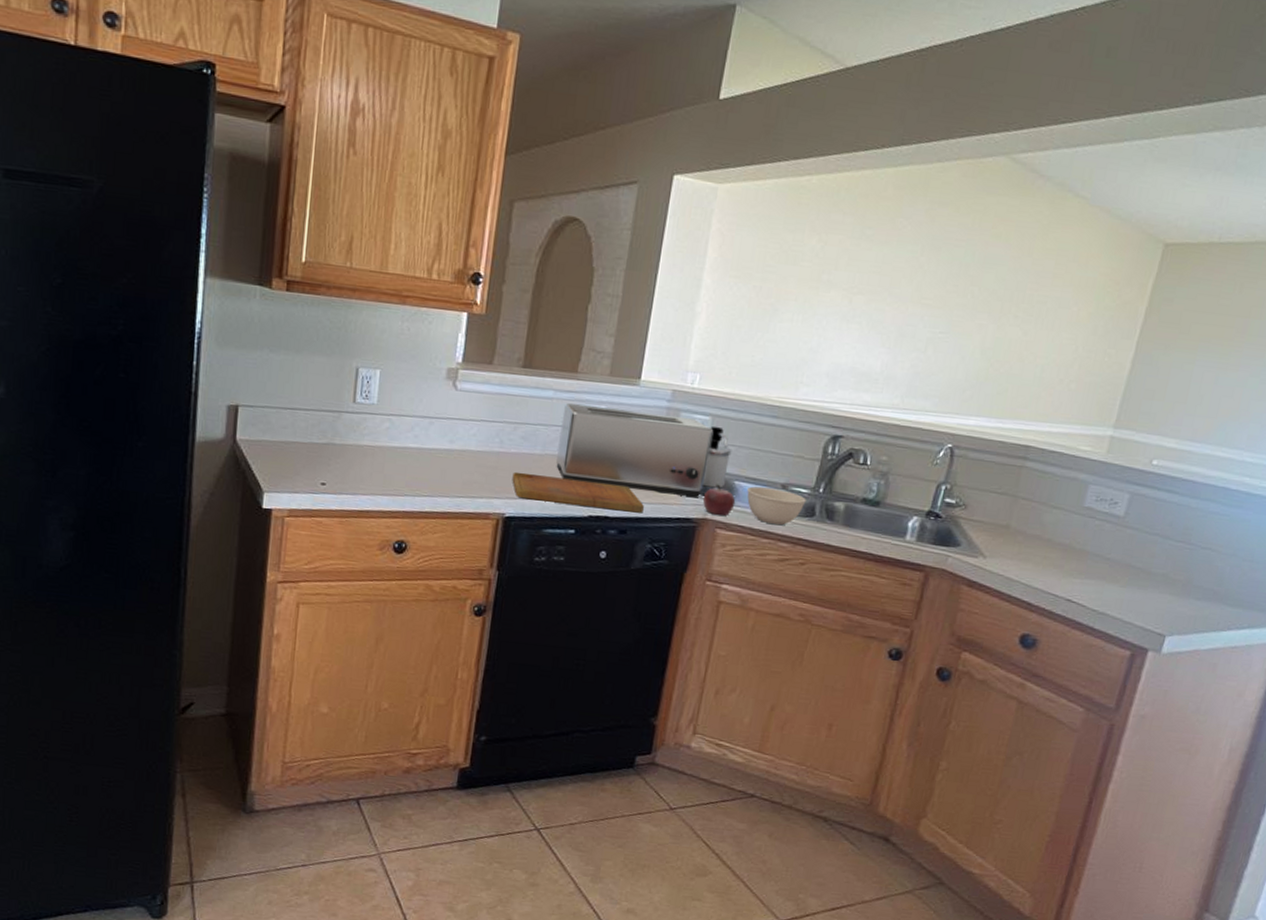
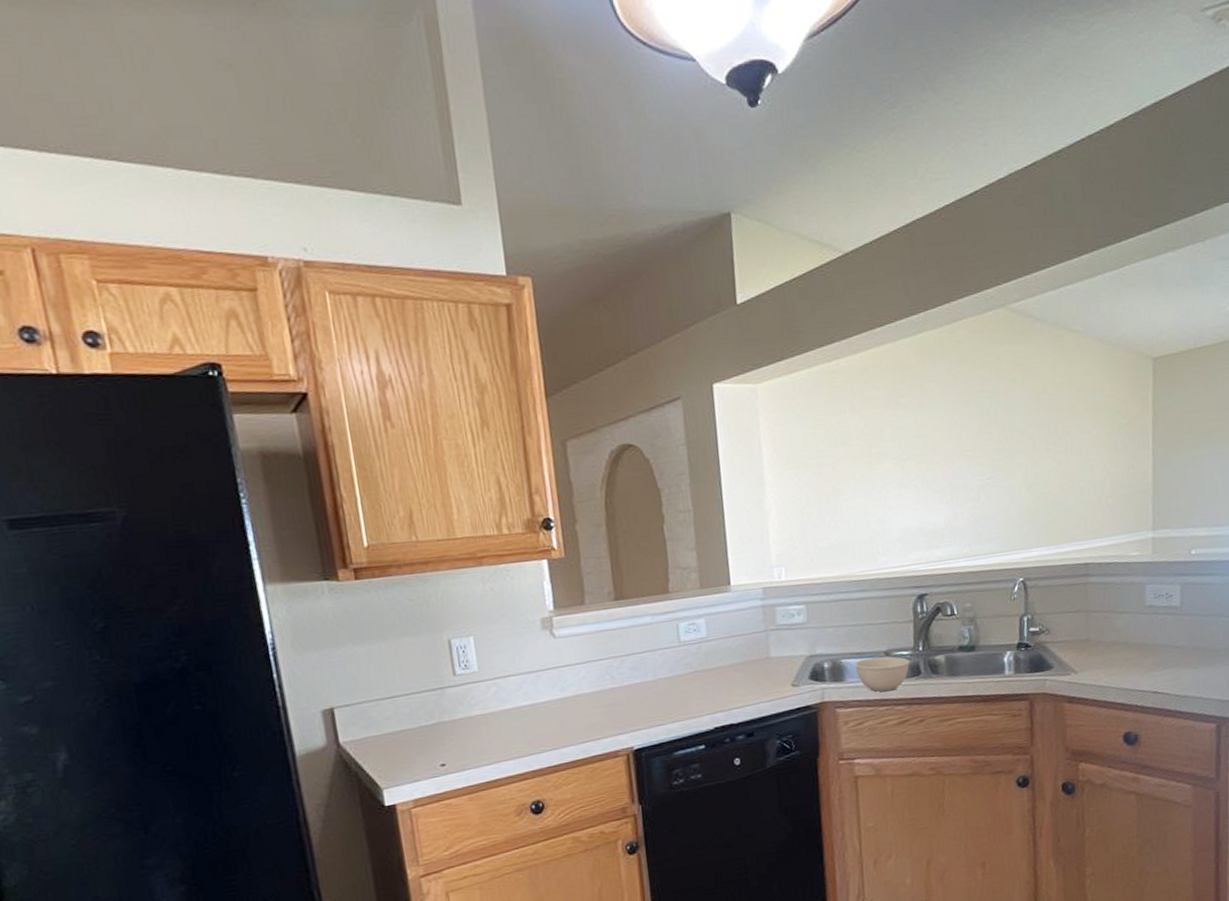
cutting board: present [512,471,644,513] -> none [631,690,765,728]
toaster: present [556,402,714,497] -> none [664,610,814,699]
soap dispenser: present [702,425,732,488] -> none [806,612,833,672]
fruit: present [702,484,736,516] -> none [816,666,848,697]

